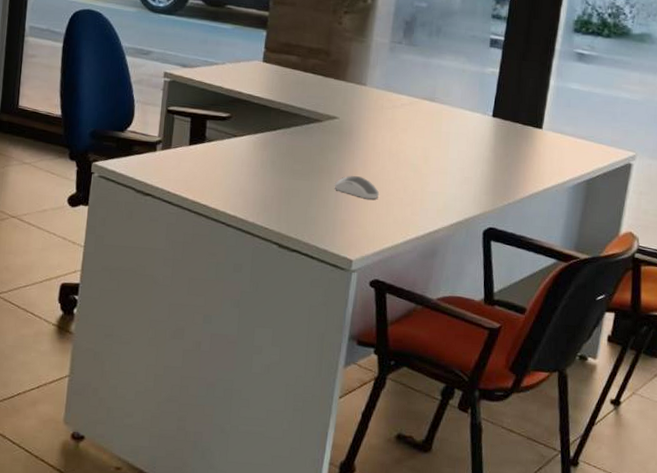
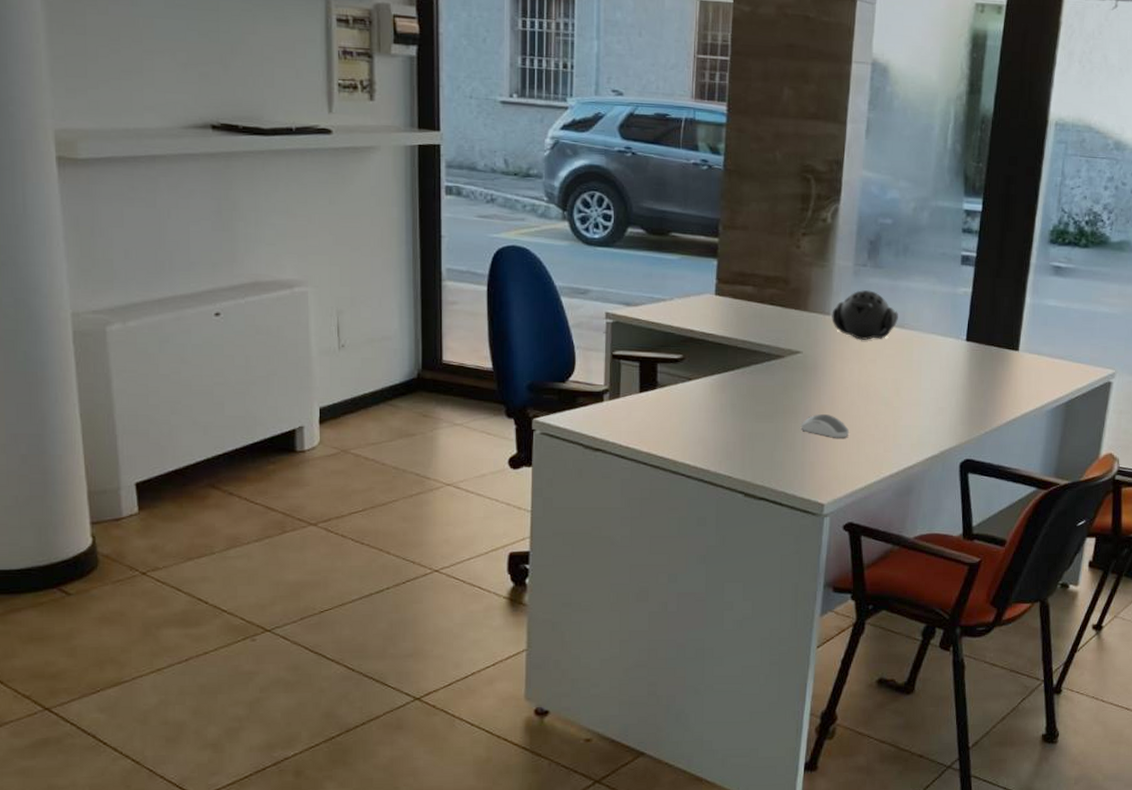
speaker: none [367,65,430,111] -> present [832,290,898,340]

